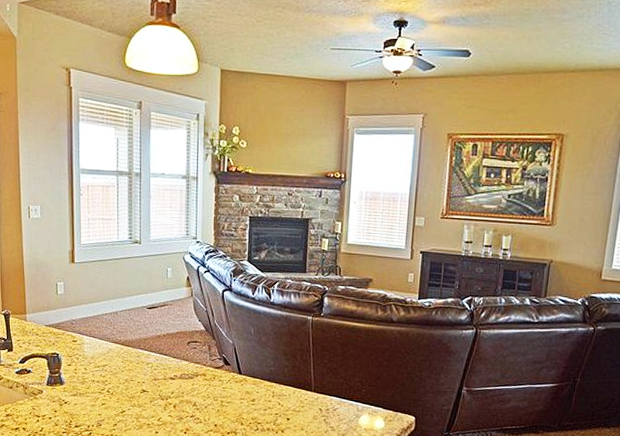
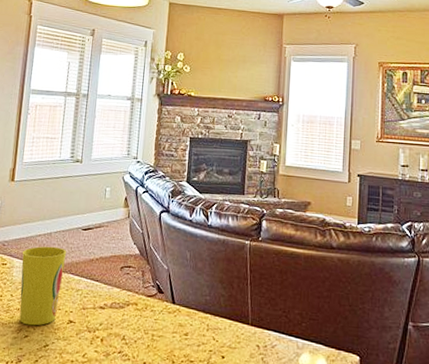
cup: none [91,324,134,395] -> present [19,246,67,326]

